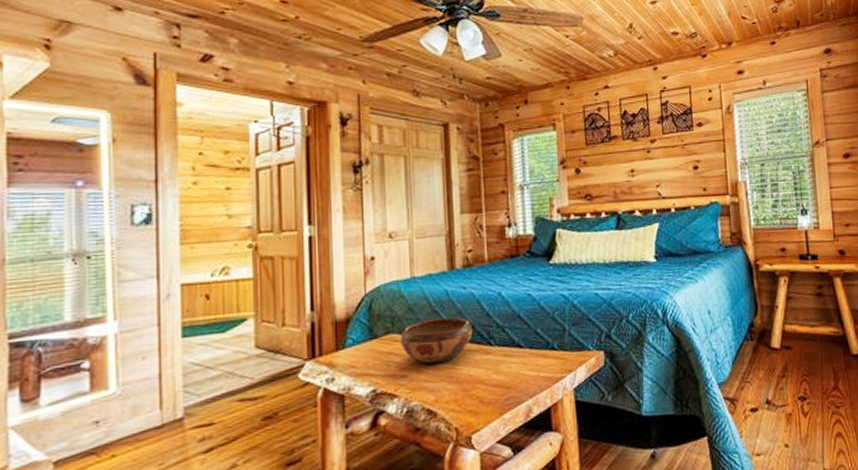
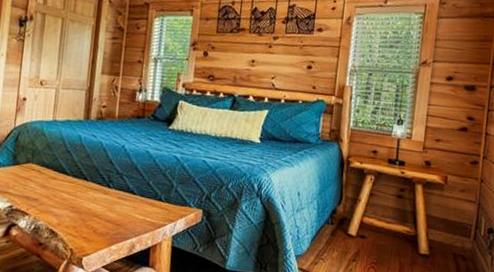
decorative bowl: present [401,317,473,365] -> none [37,157,97,195]

